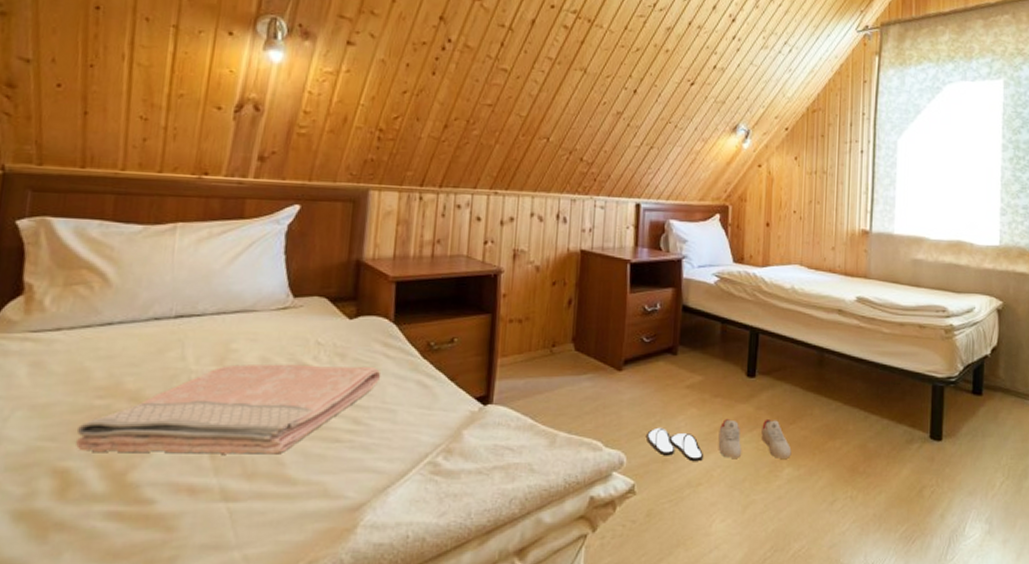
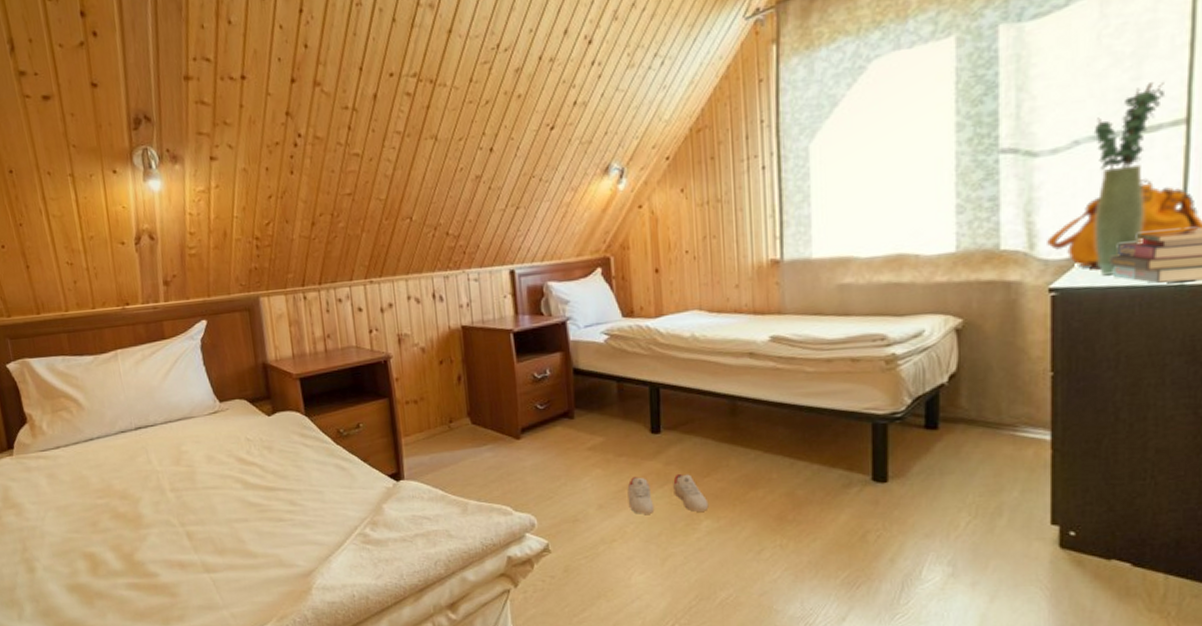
towel: present [76,363,382,455] -> none [91,455,305,540]
slippers: present [647,427,703,461] -> none [554,489,614,519]

